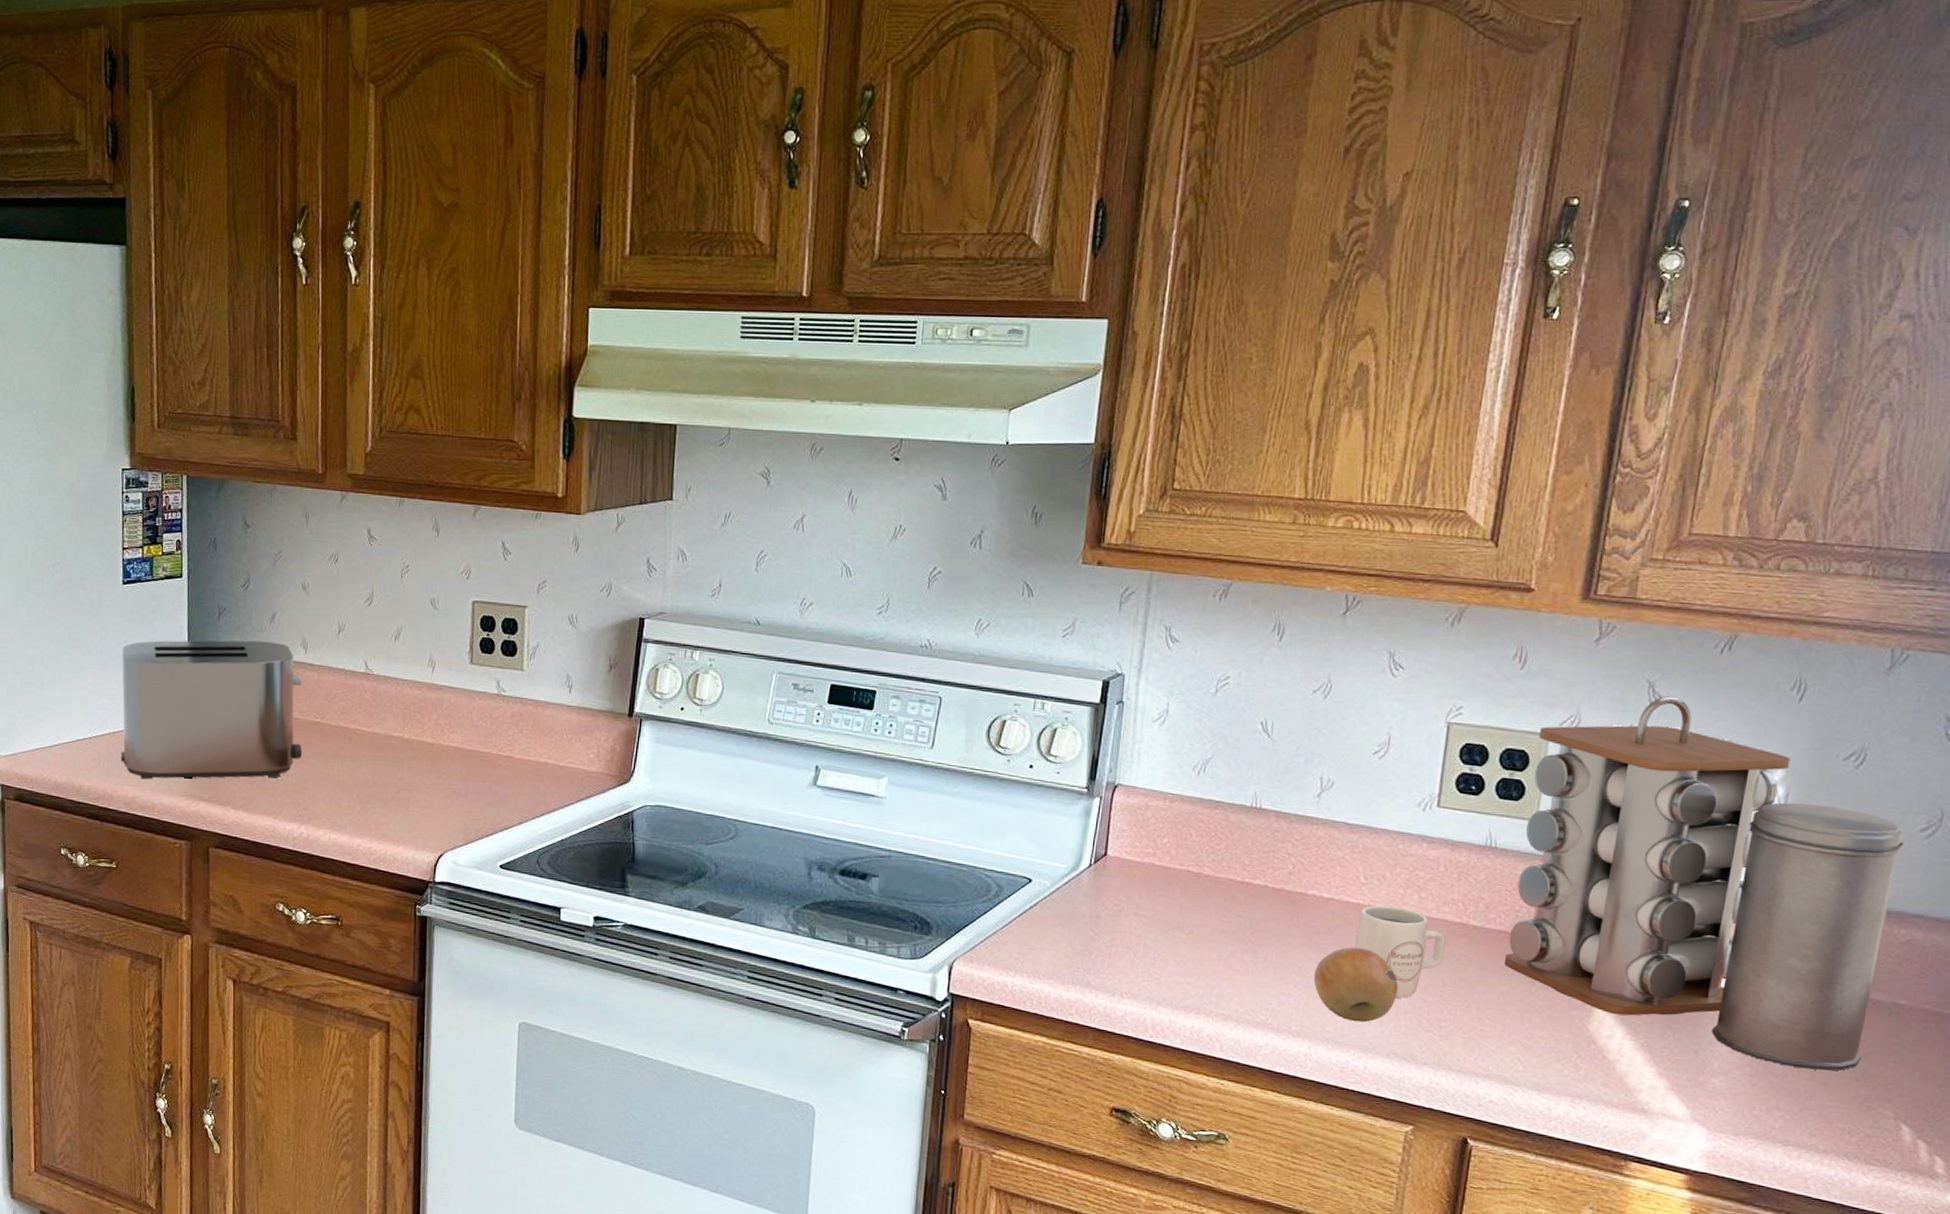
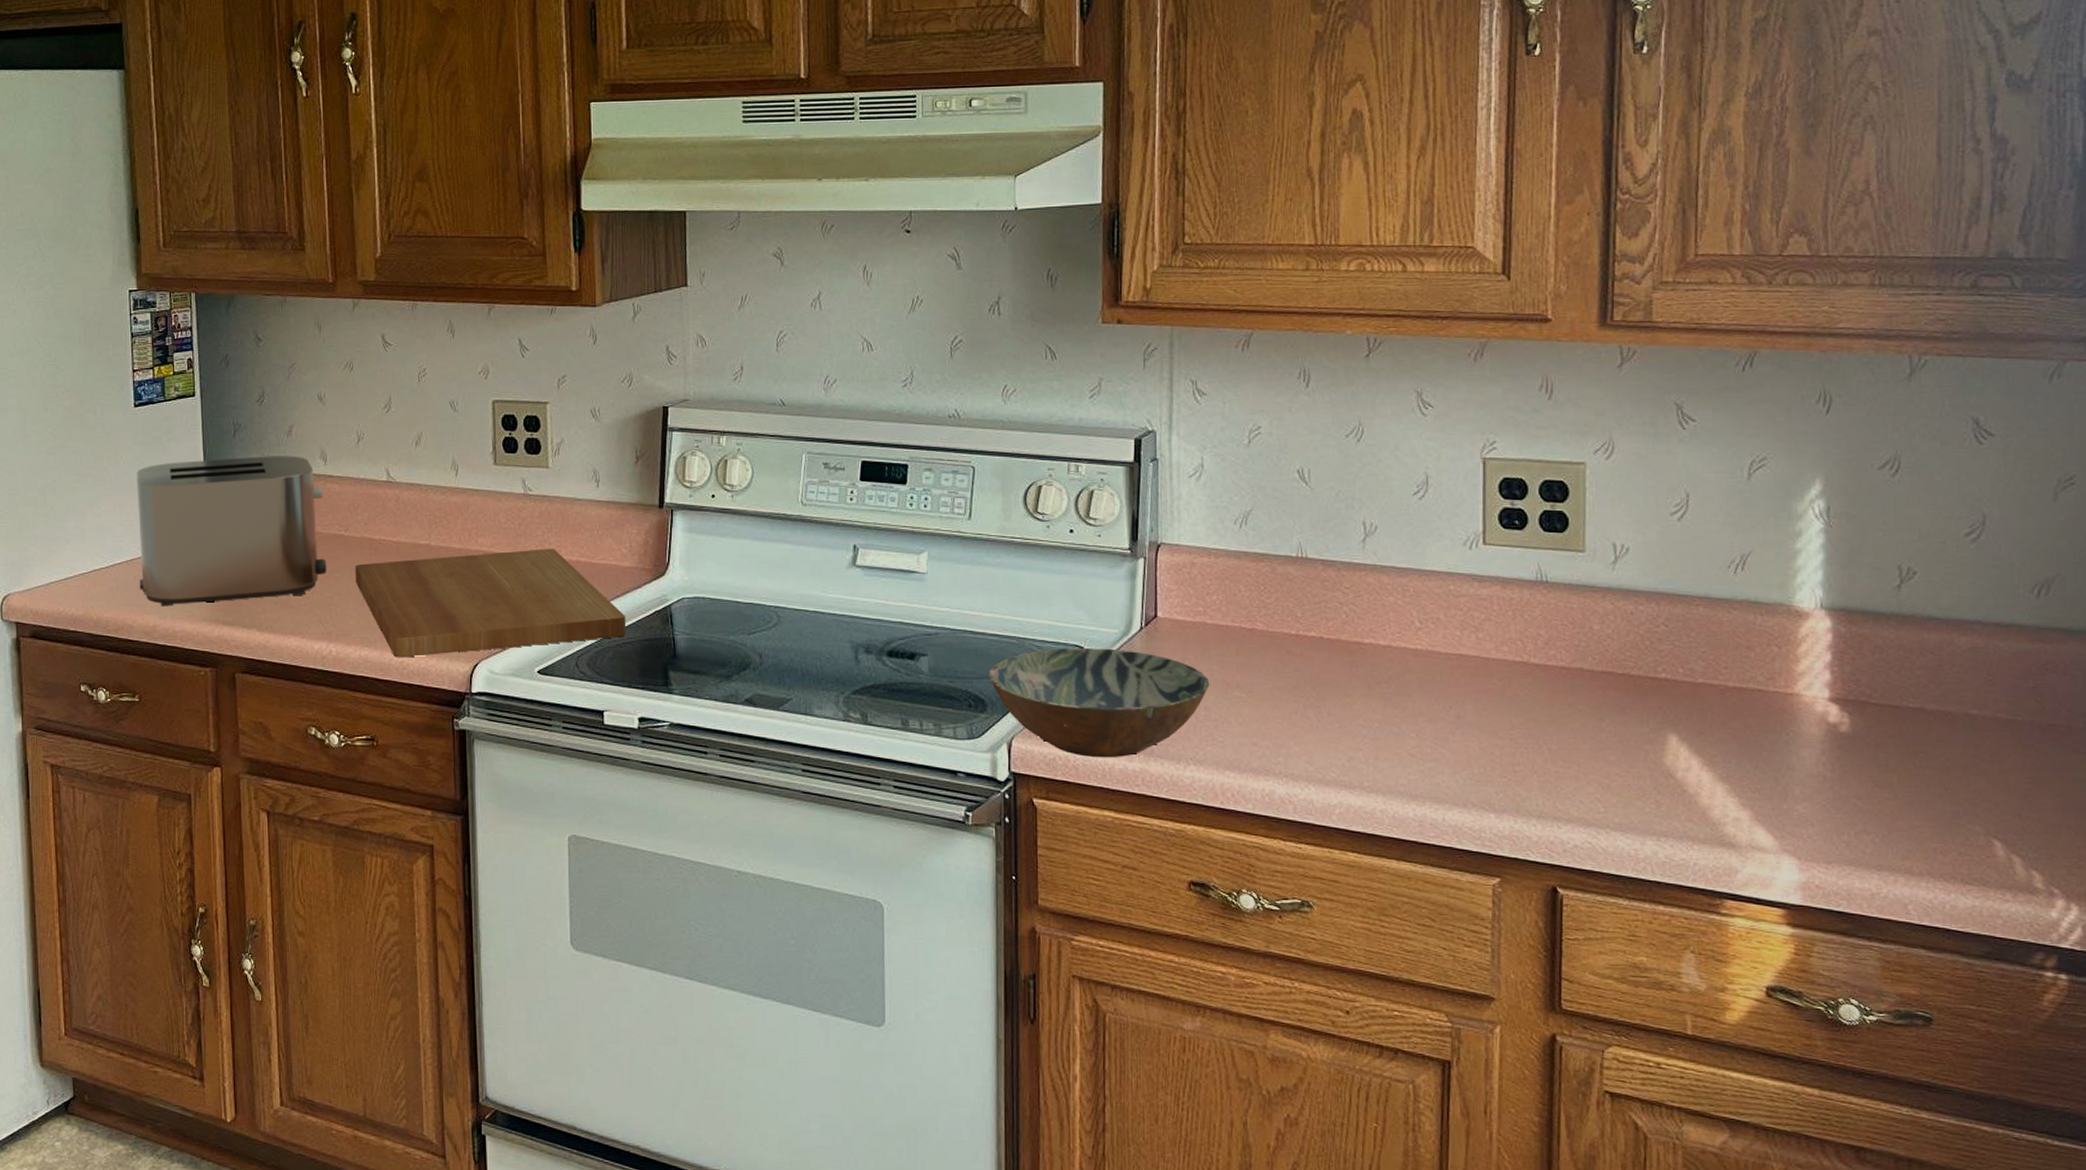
cutting board: none [329,748,589,844] -> present [355,548,627,658]
bowl: none [936,878,1152,987] -> present [988,648,1210,758]
fruit: present [1314,947,1399,1023] -> none [1381,694,1467,773]
mug: present [1354,905,1446,998] -> none [1417,649,1509,744]
spice rack: present [1503,696,1791,1016] -> none [1570,417,1827,746]
canister: present [1711,802,1904,1071] -> none [1788,516,1951,789]

